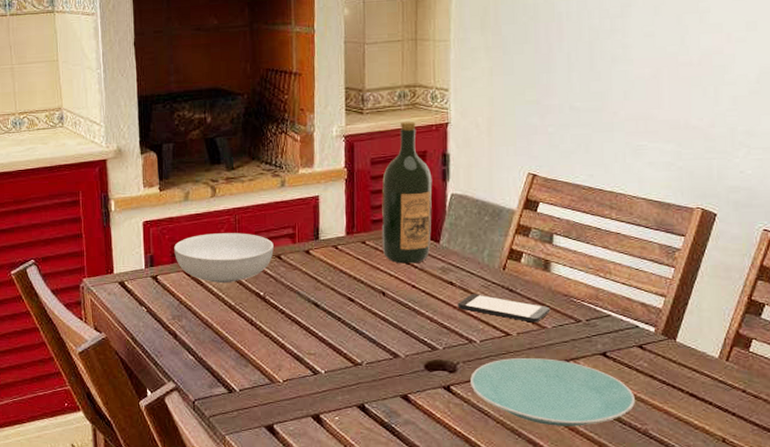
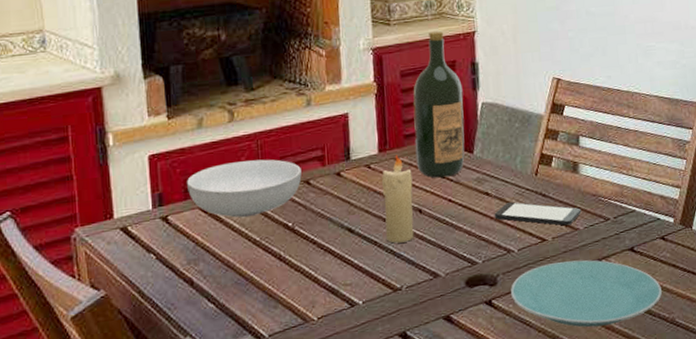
candle: none [347,238,378,321] -> present [382,155,414,244]

